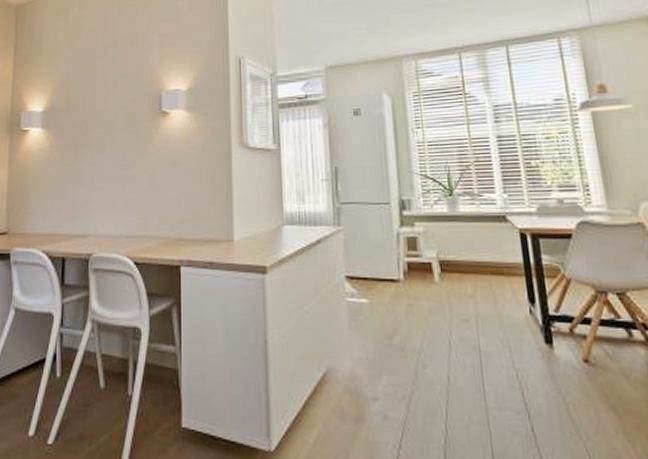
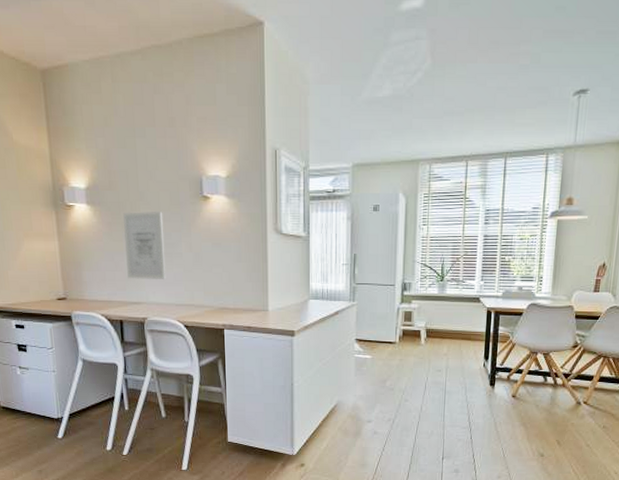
wall art: none [75,131,118,208] -> present [123,212,166,279]

